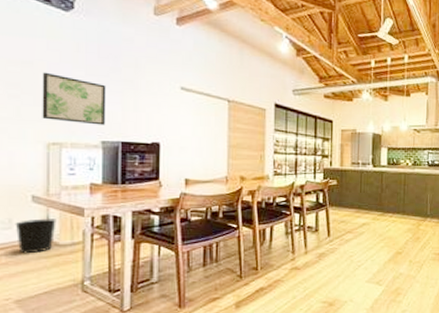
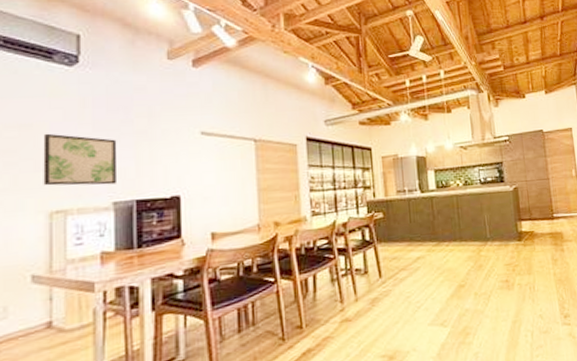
wastebasket: present [15,218,56,254] -> none [11,299,61,348]

